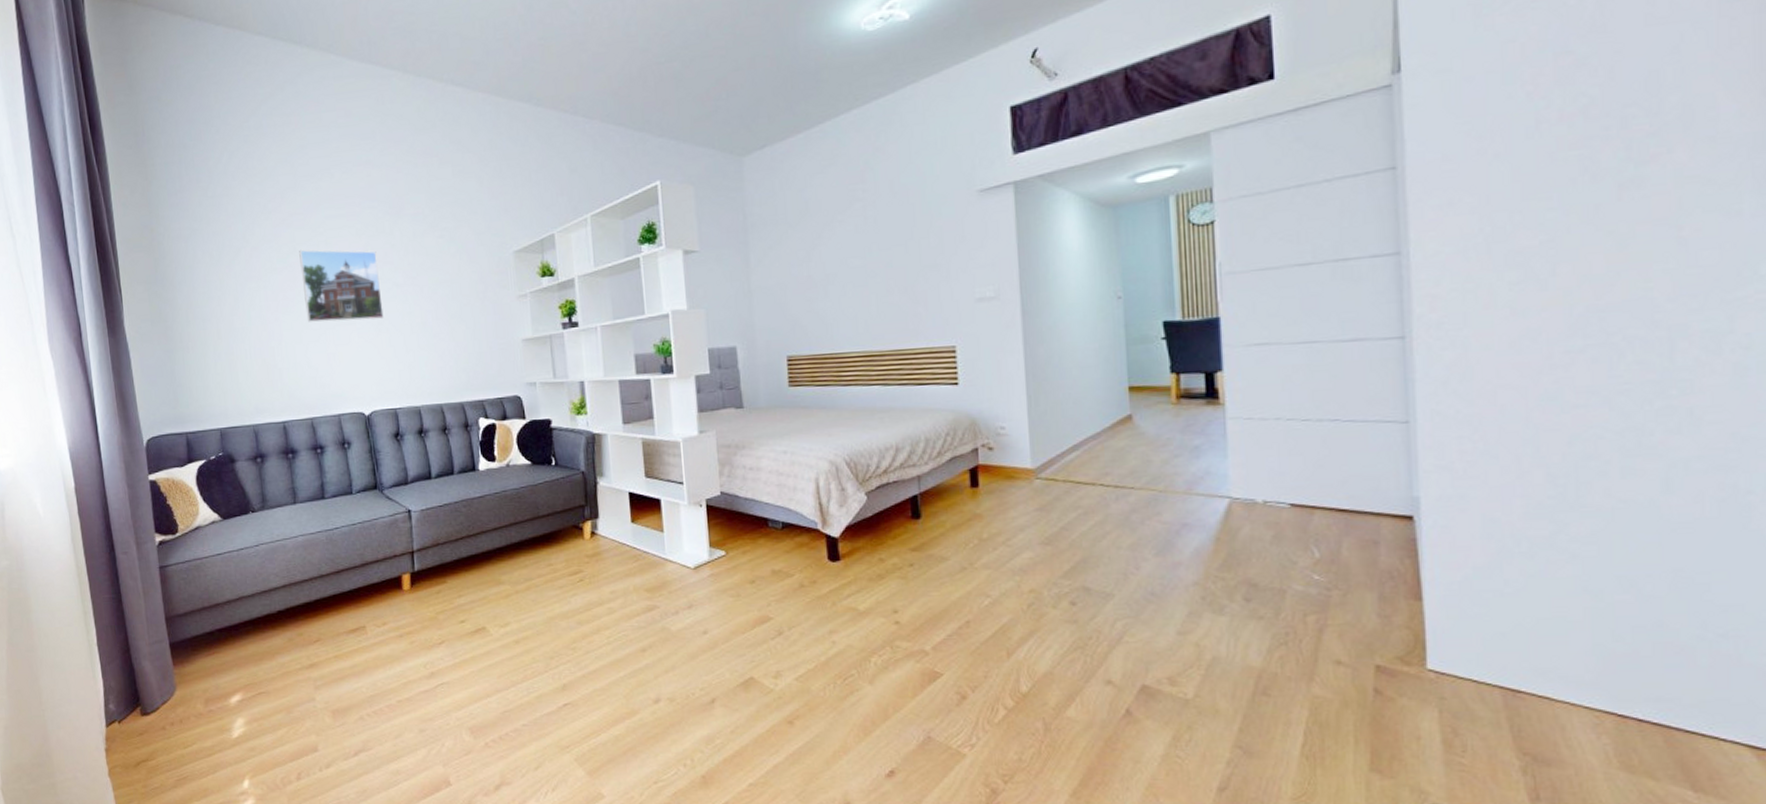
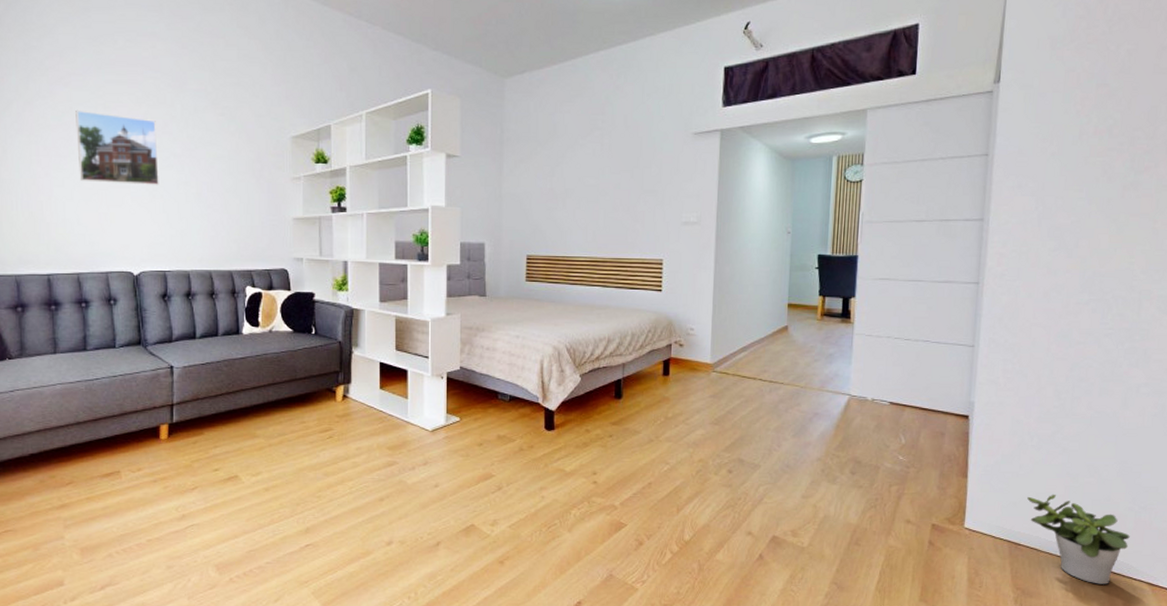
potted plant: none [1523,619,1705,748] -> present [1027,494,1130,584]

